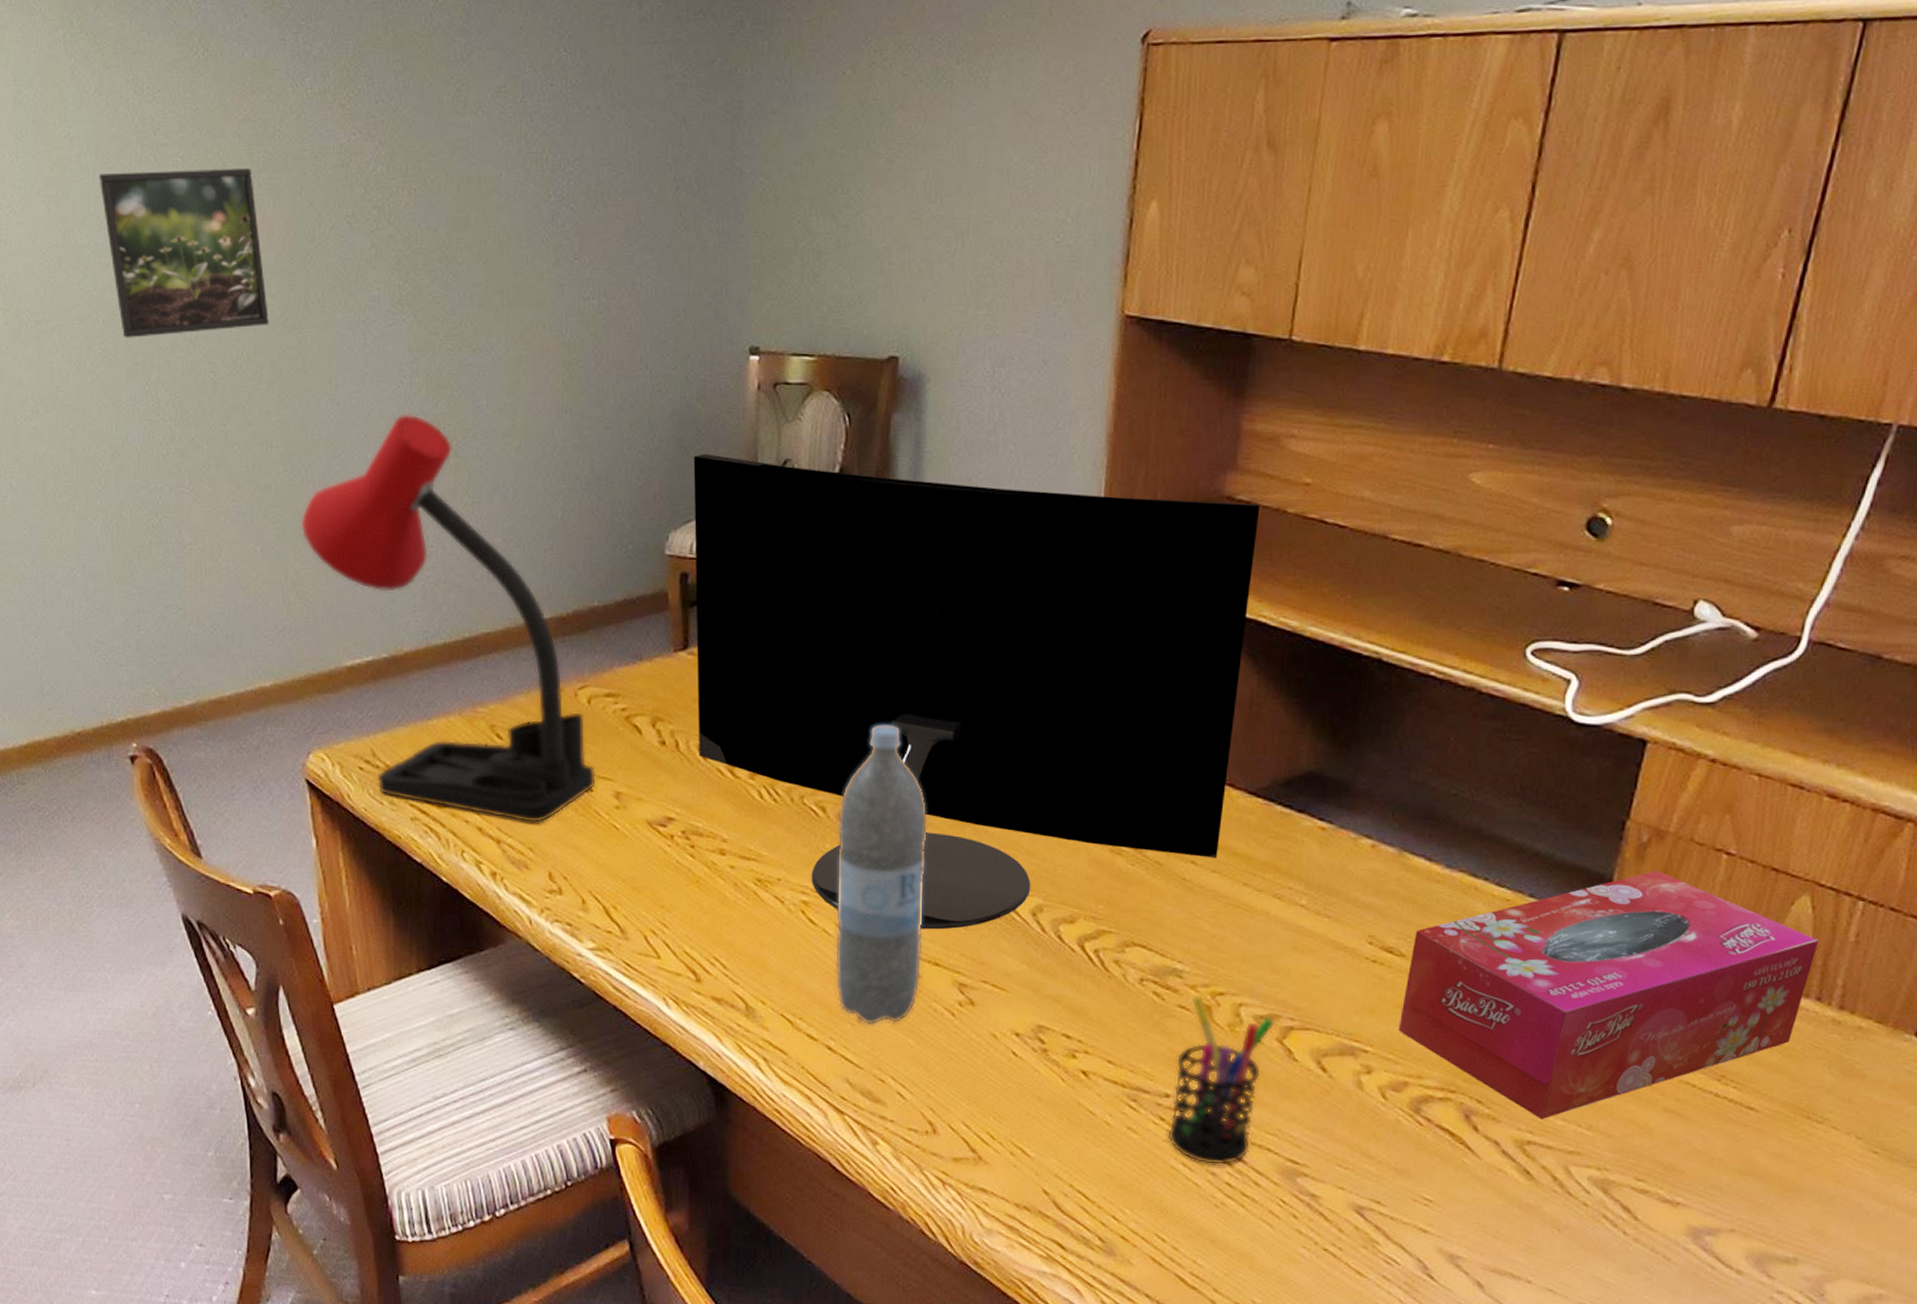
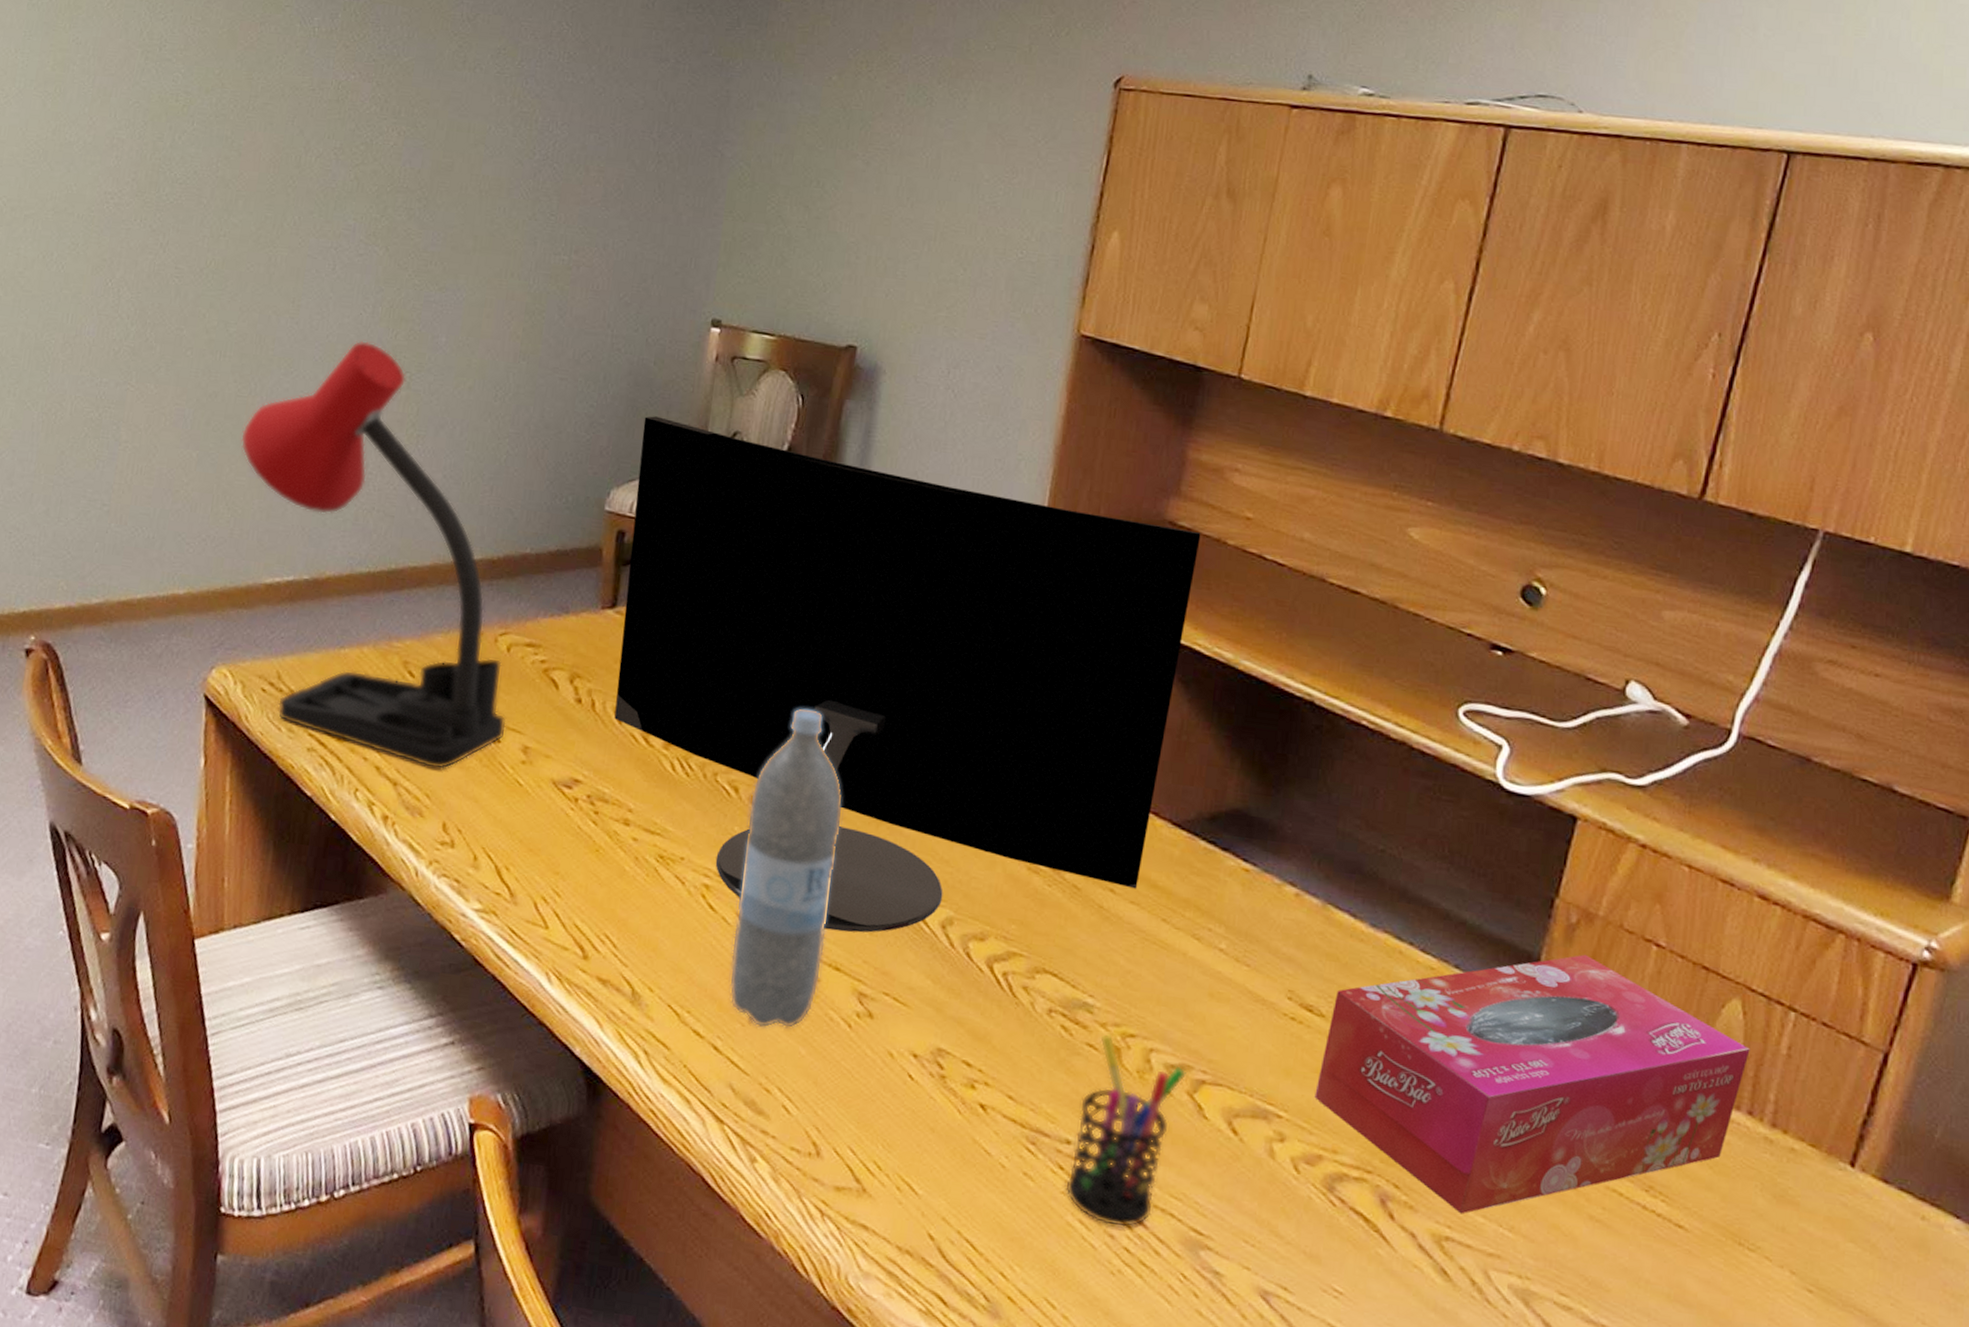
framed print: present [98,168,269,338] -> none [95,79,249,240]

